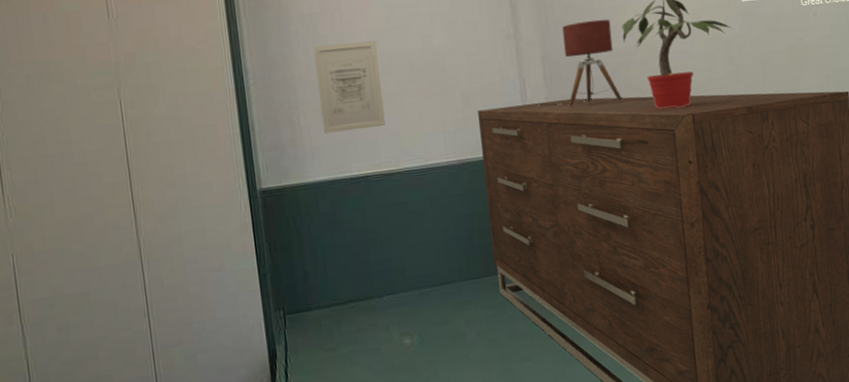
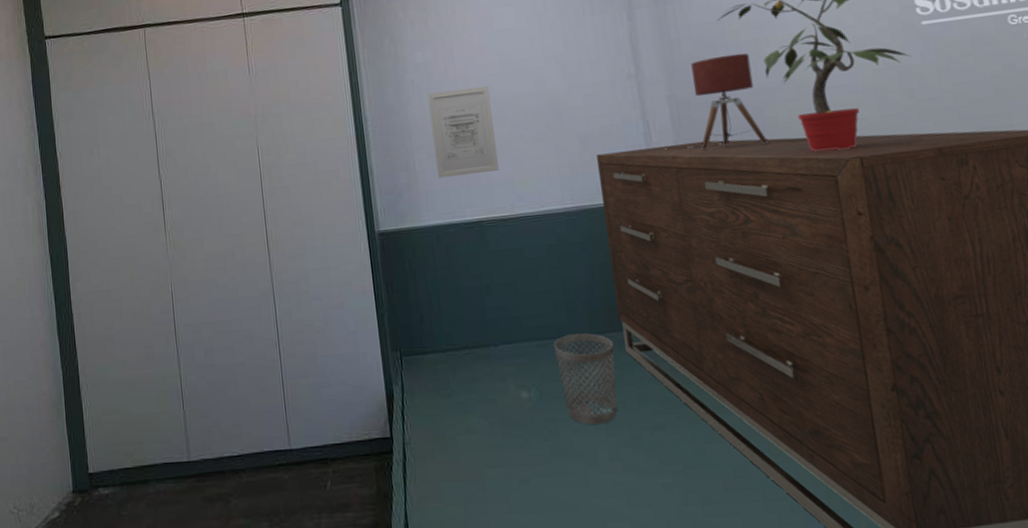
wastebasket: none [435,278,491,364] -> present [553,333,617,426]

